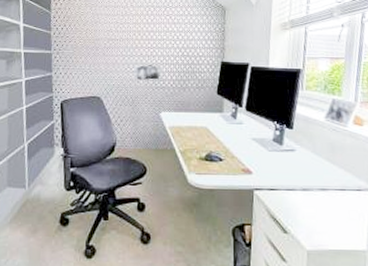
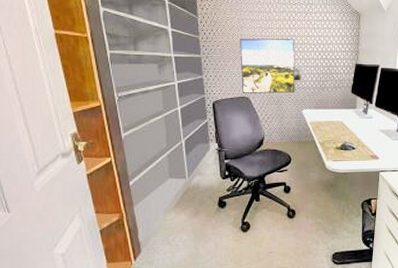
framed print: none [93,33,153,94] -> present [240,38,295,94]

